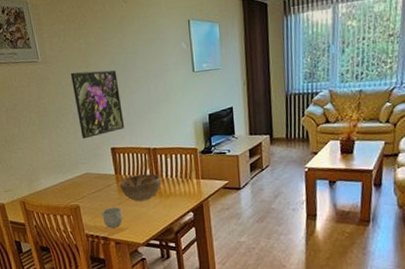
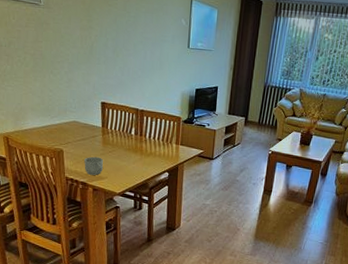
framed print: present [70,70,125,139] -> none [71,23,118,89]
decorative bowl: present [120,173,161,202] -> none [105,131,144,156]

